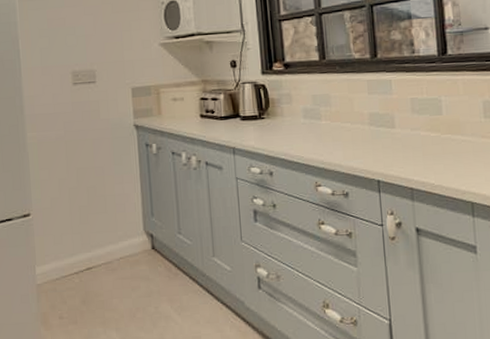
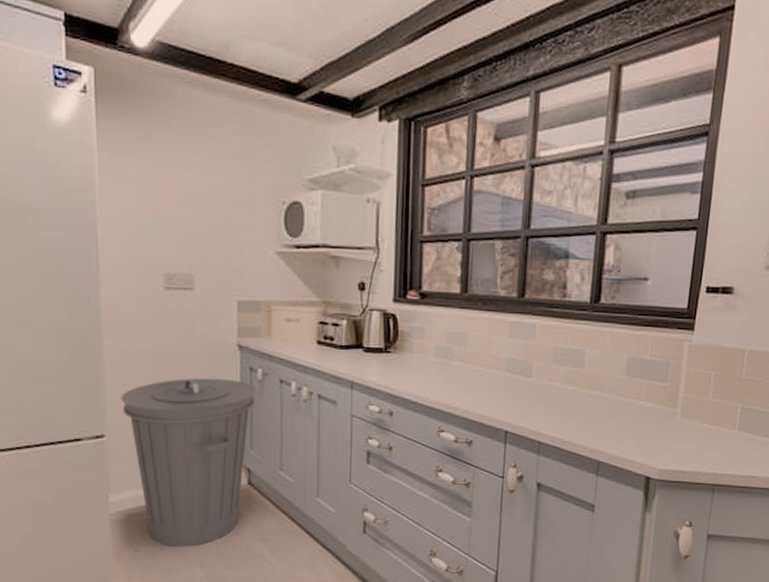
trash can: none [42,155,153,313] -> present [121,378,257,547]

